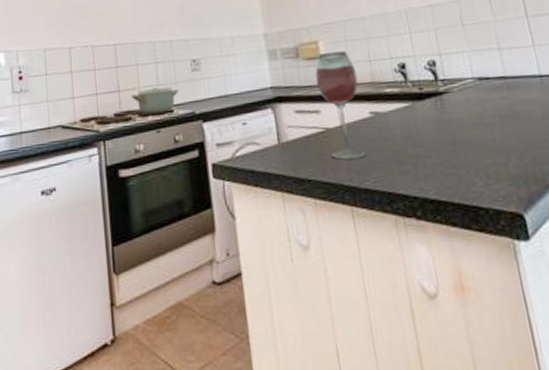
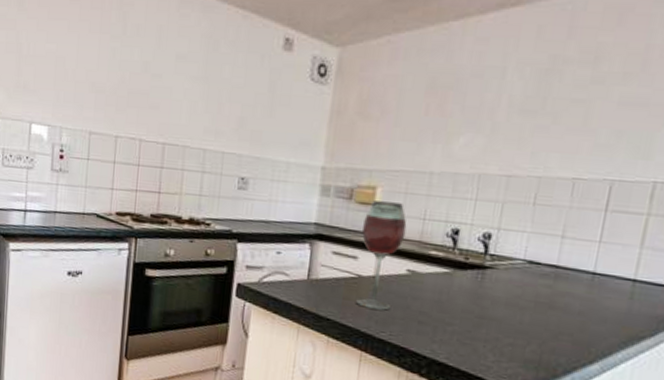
cooking pot: present [131,87,179,115] -> none [171,197,221,225]

